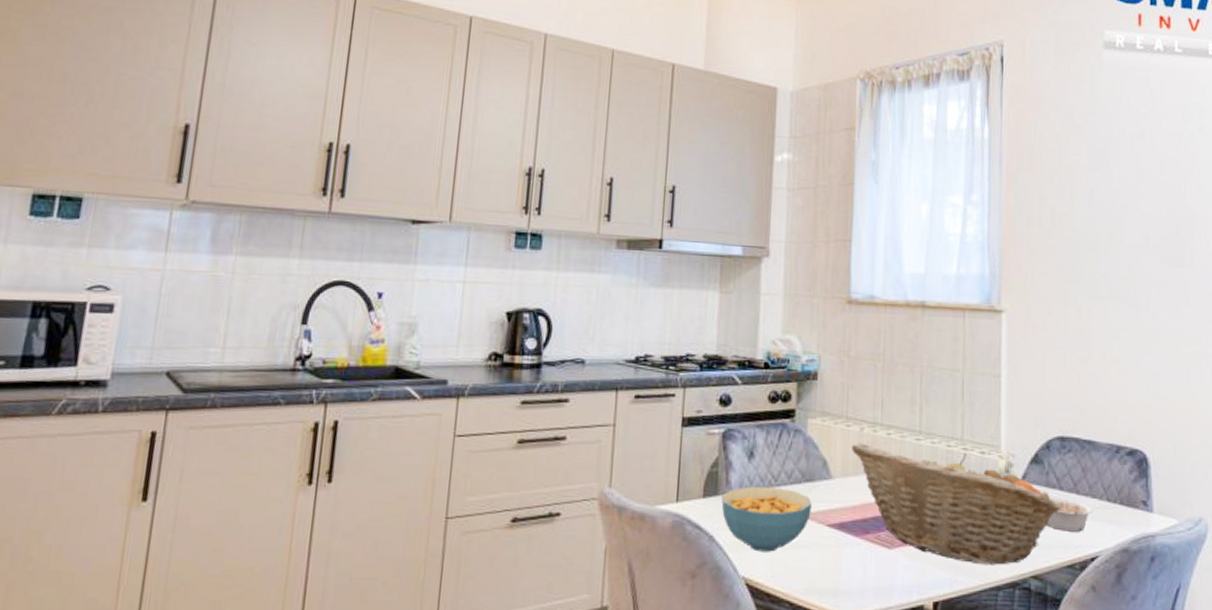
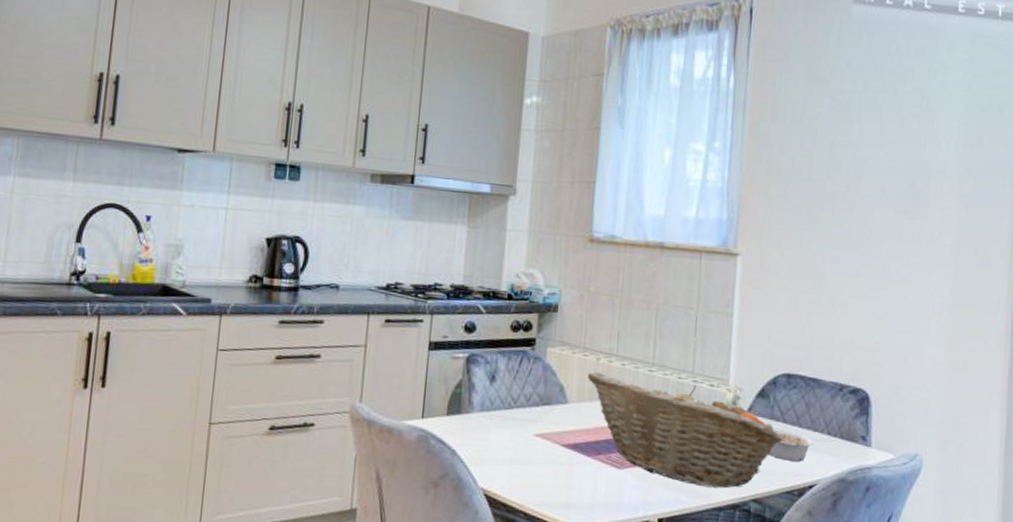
cereal bowl: present [721,486,813,552] -> none [464,407,549,467]

